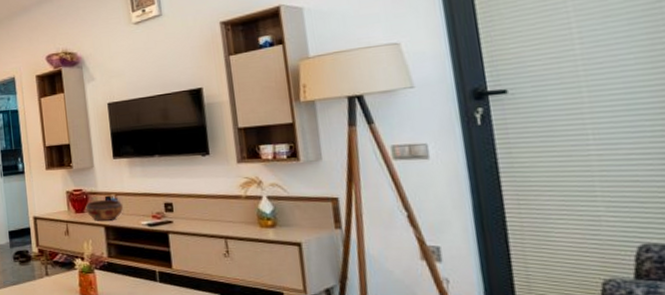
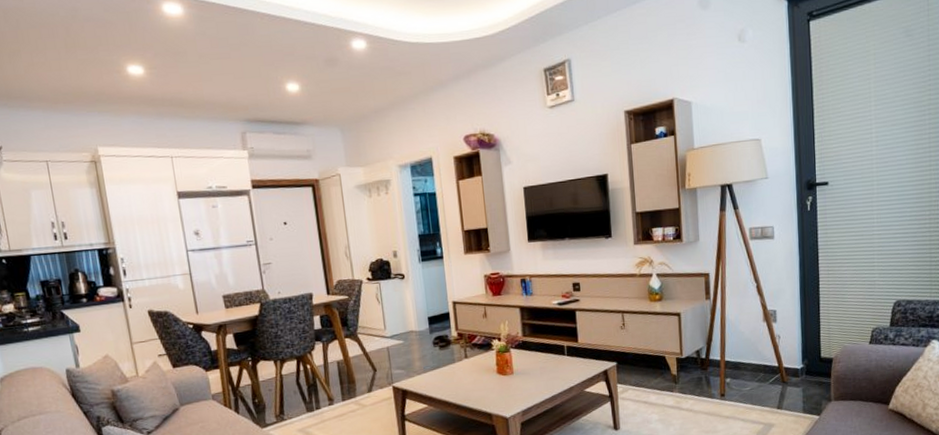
decorative bowl: present [85,199,123,221] -> none [502,281,536,303]

